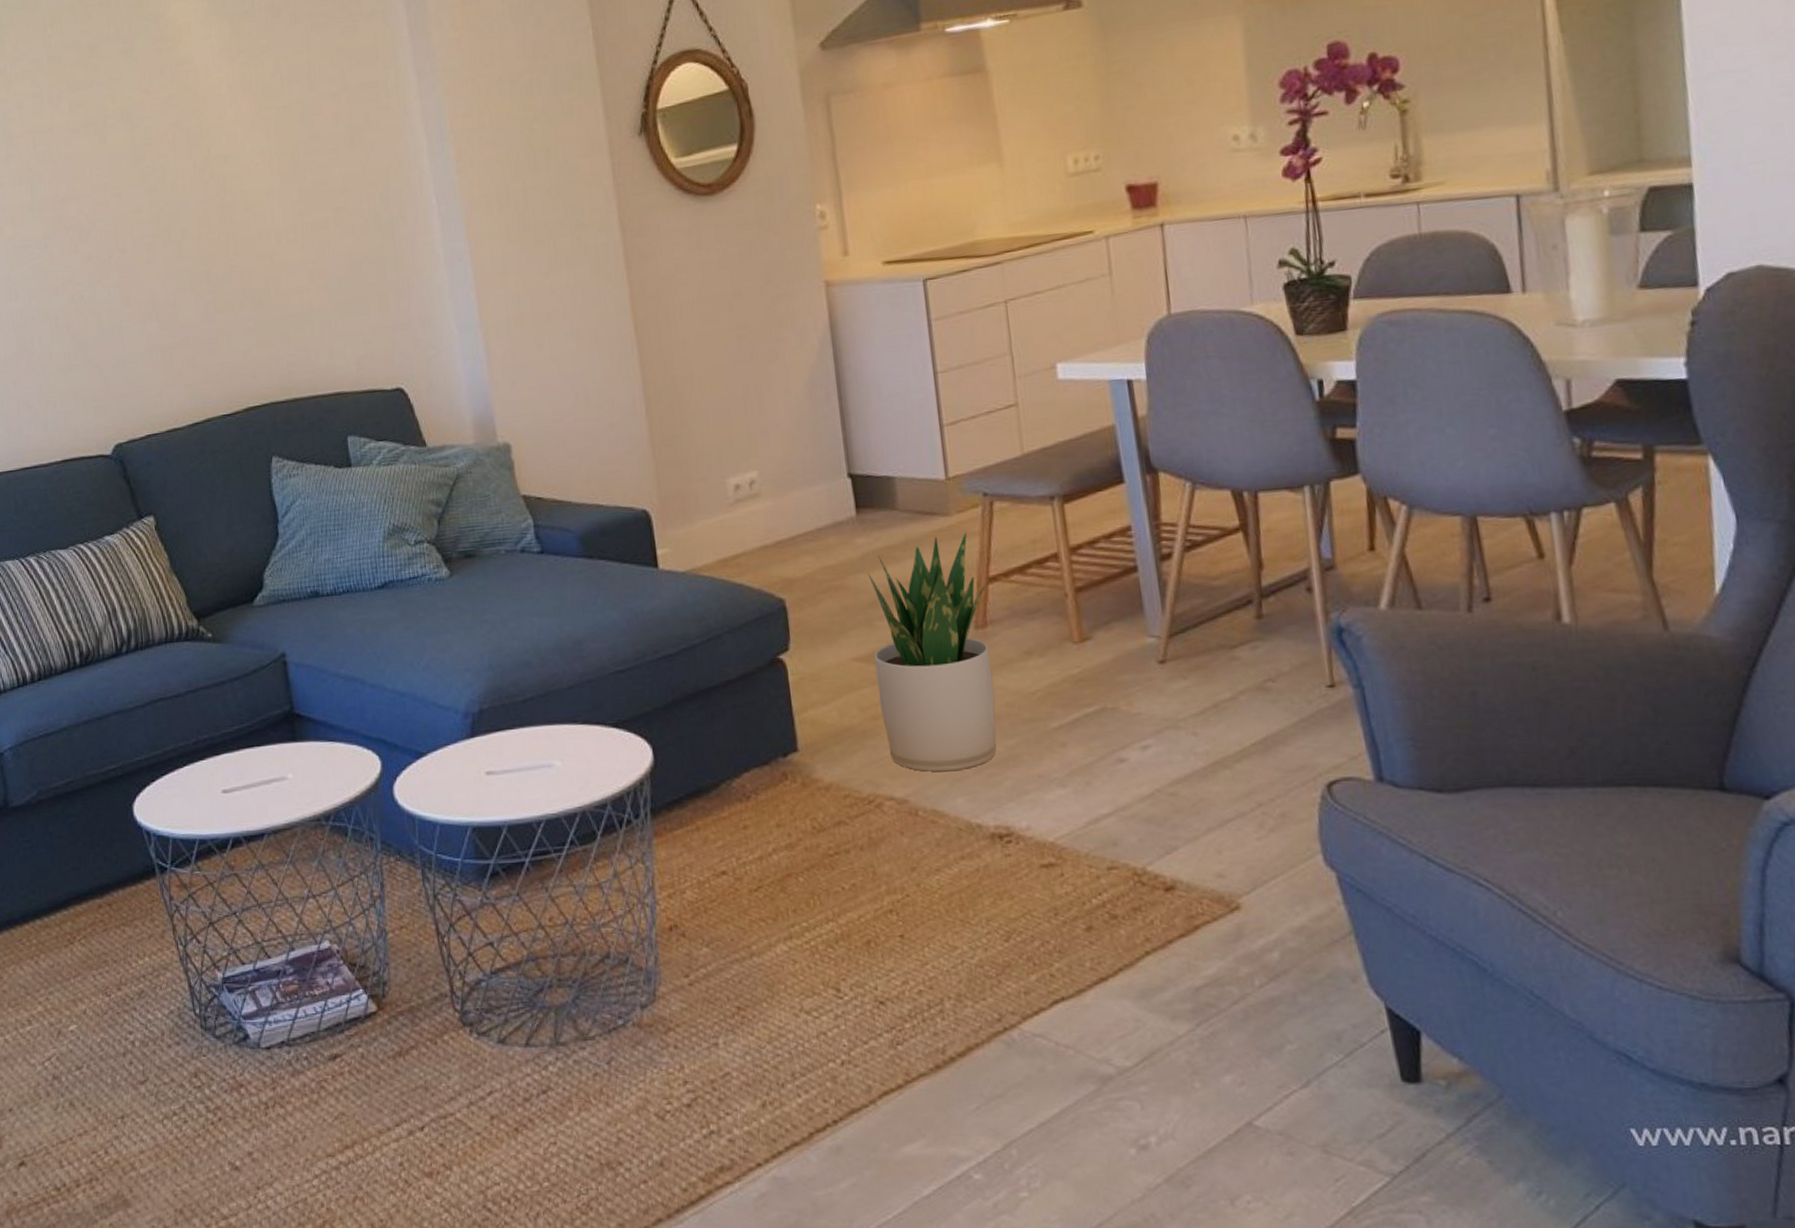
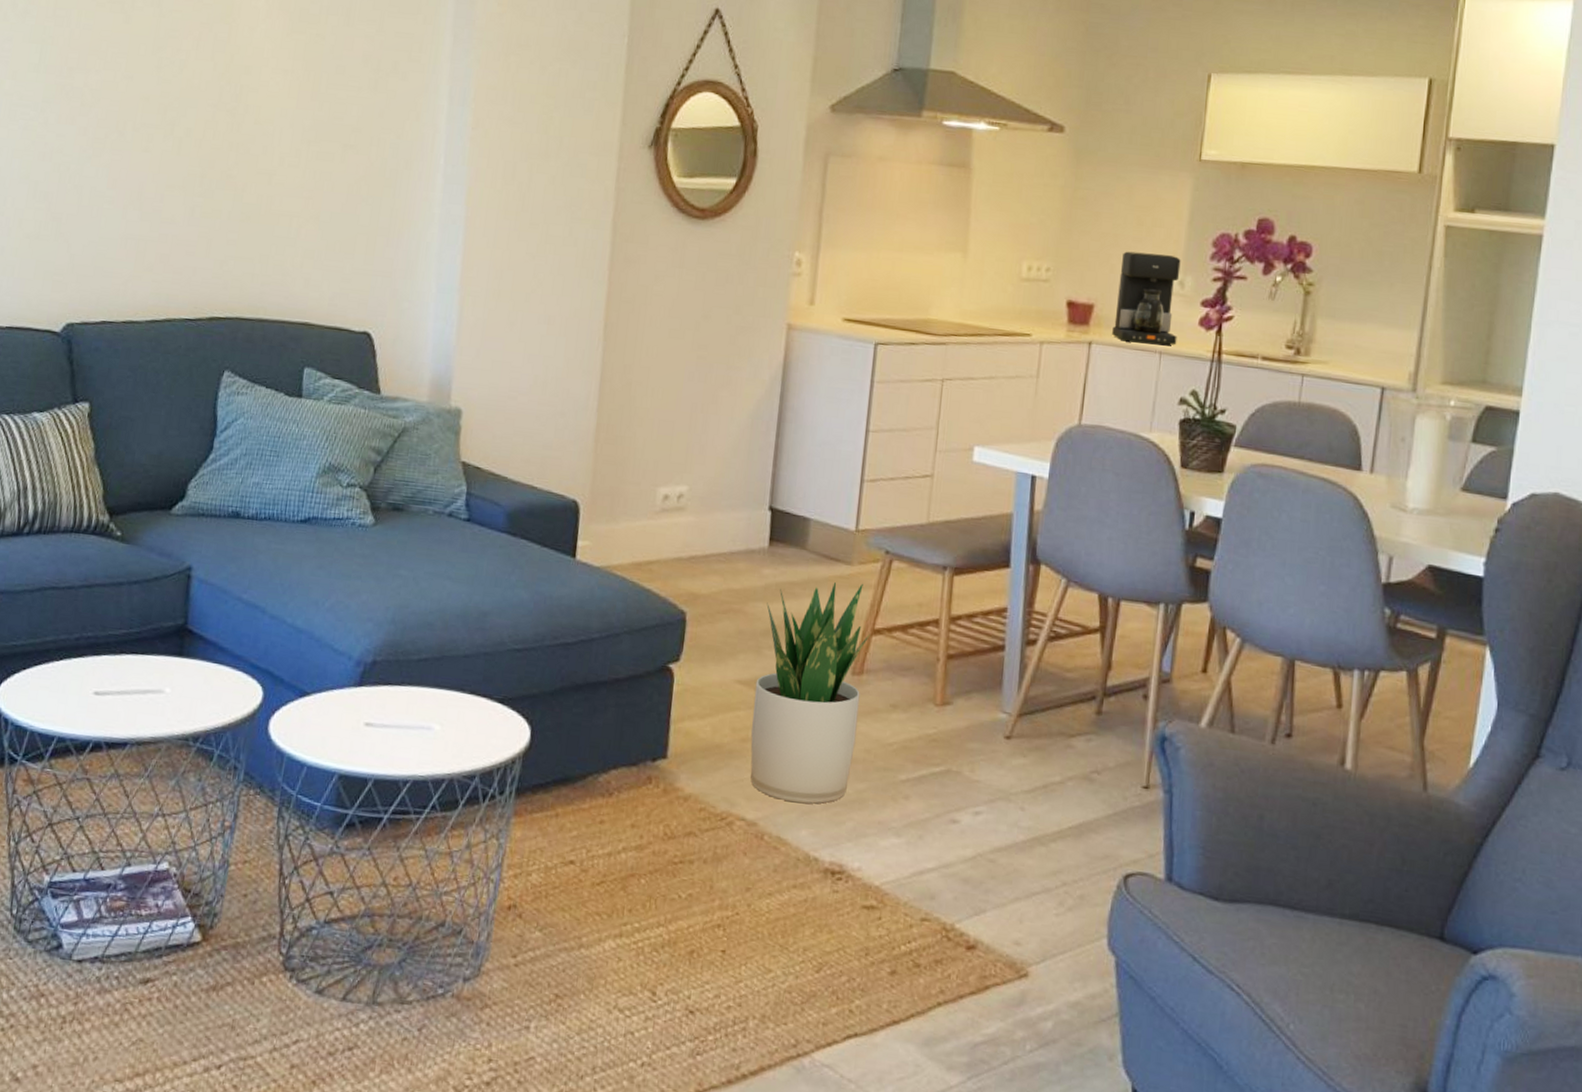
coffee maker: none [1178,108,1262,214] -> present [1112,251,1181,346]

